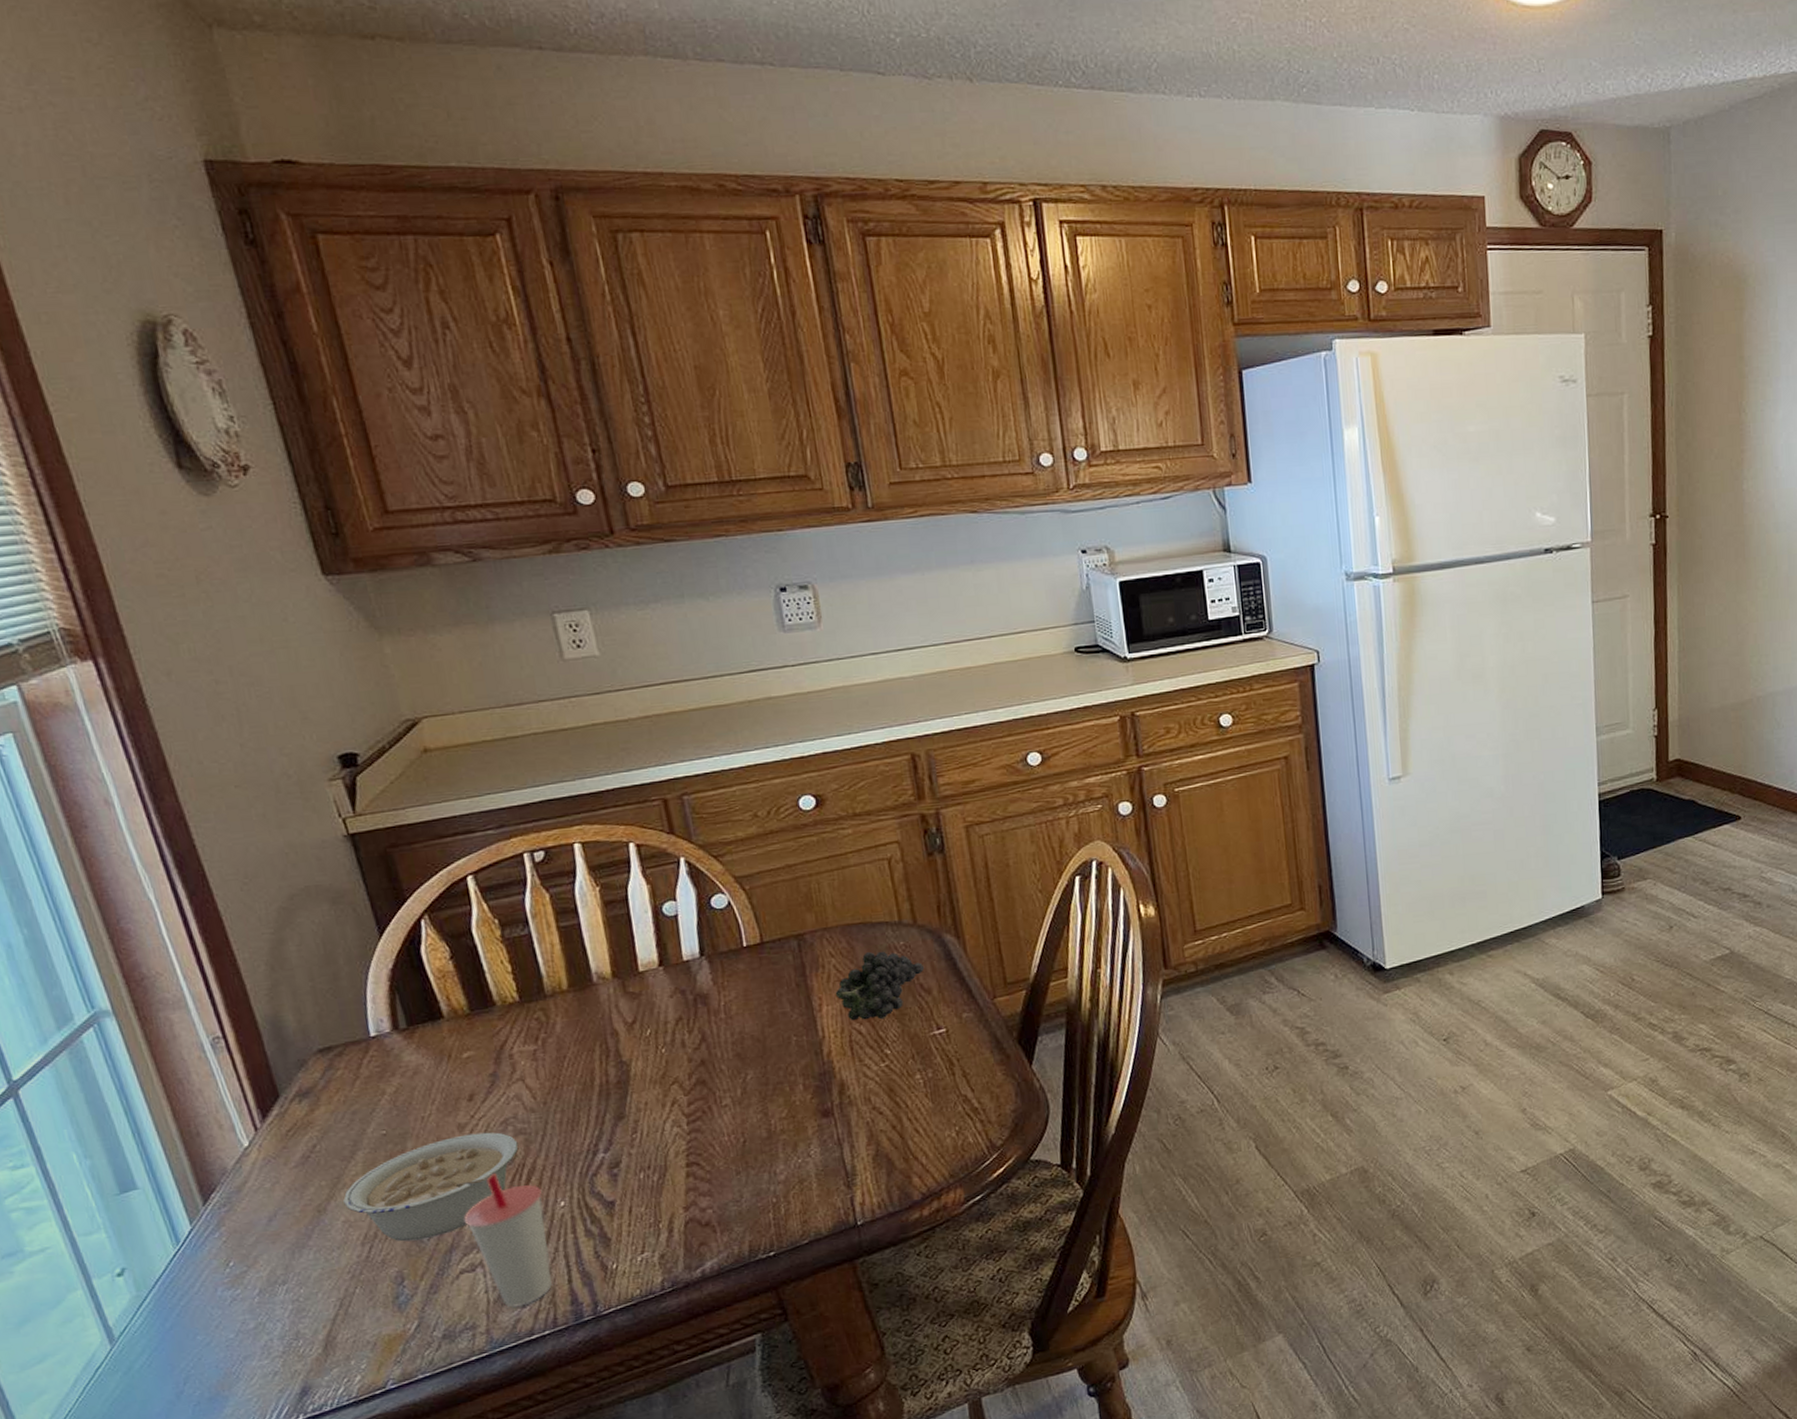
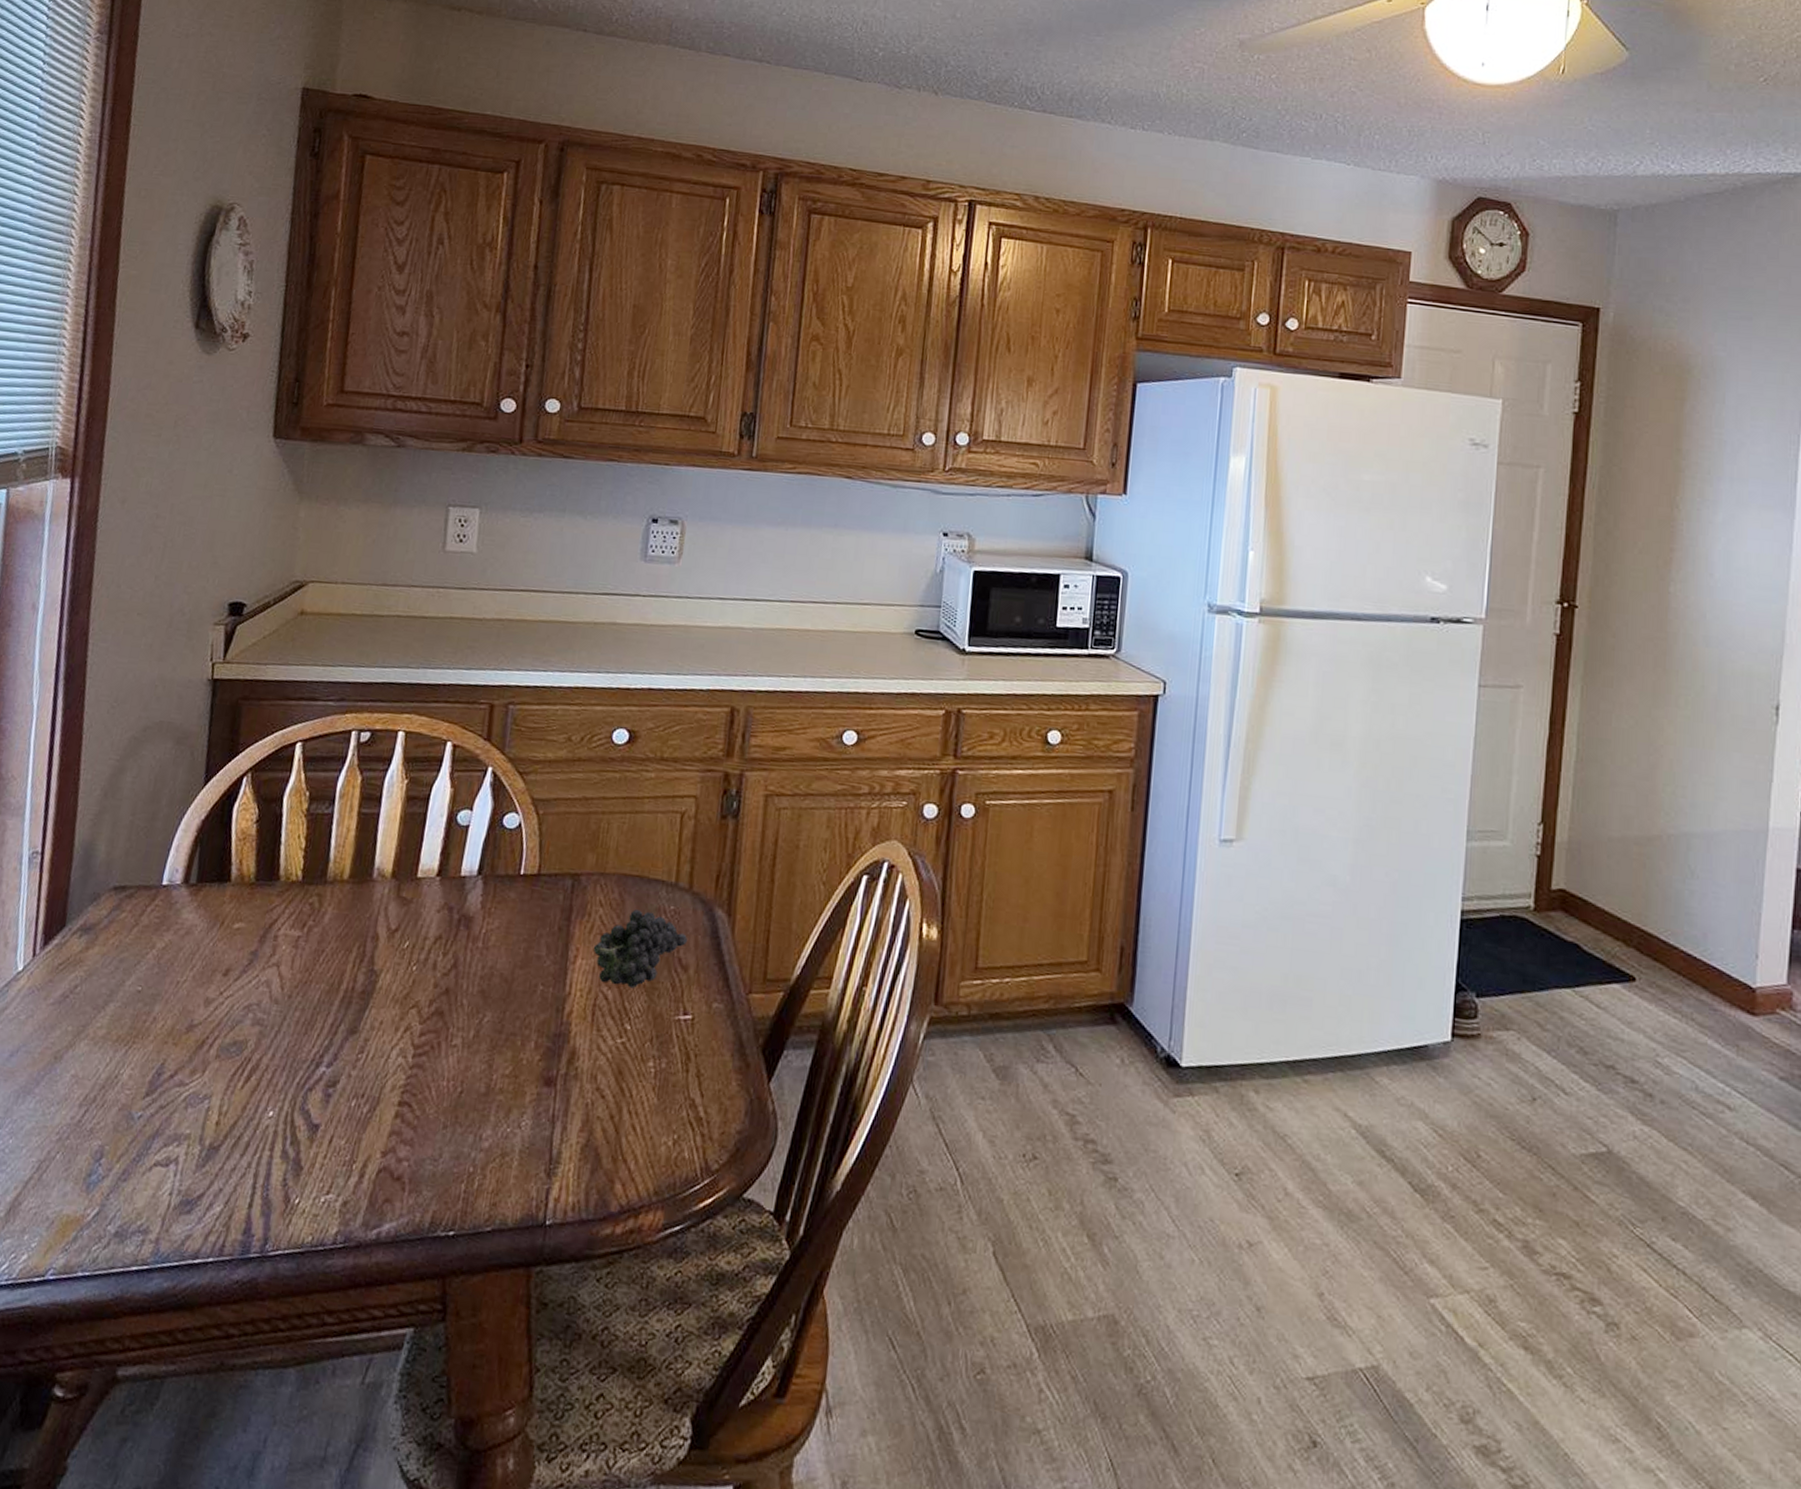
legume: present [343,1132,519,1242] -> none [79,1010,253,1117]
cup: present [464,1174,552,1308] -> none [177,1061,257,1222]

